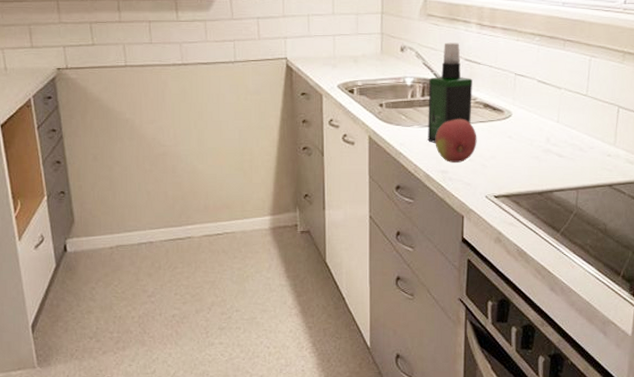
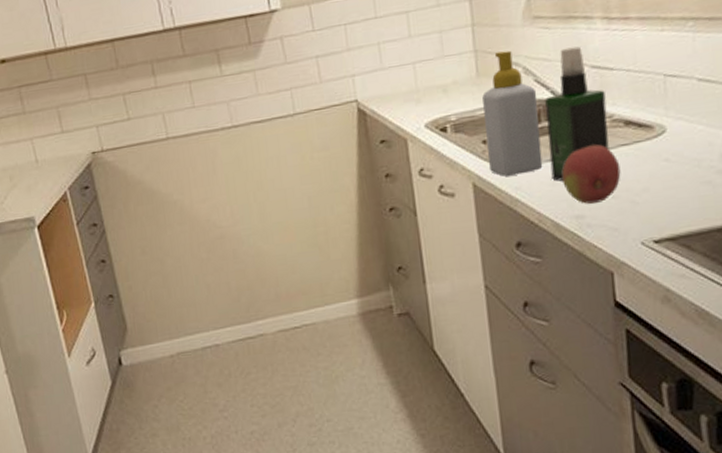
soap bottle: none [383,37,424,134] -> present [482,50,543,176]

